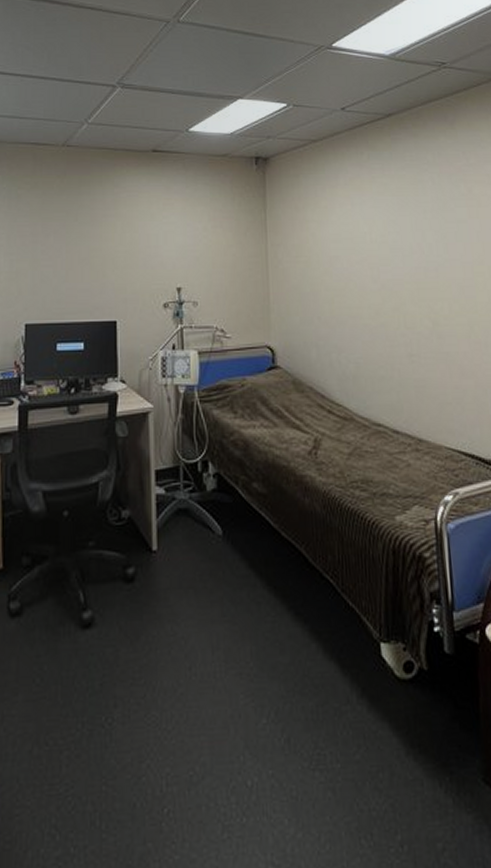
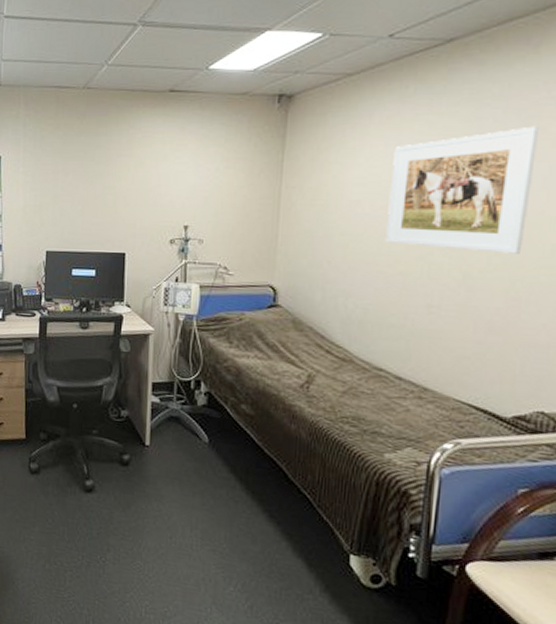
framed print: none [360,188,473,301] -> present [384,126,540,254]

